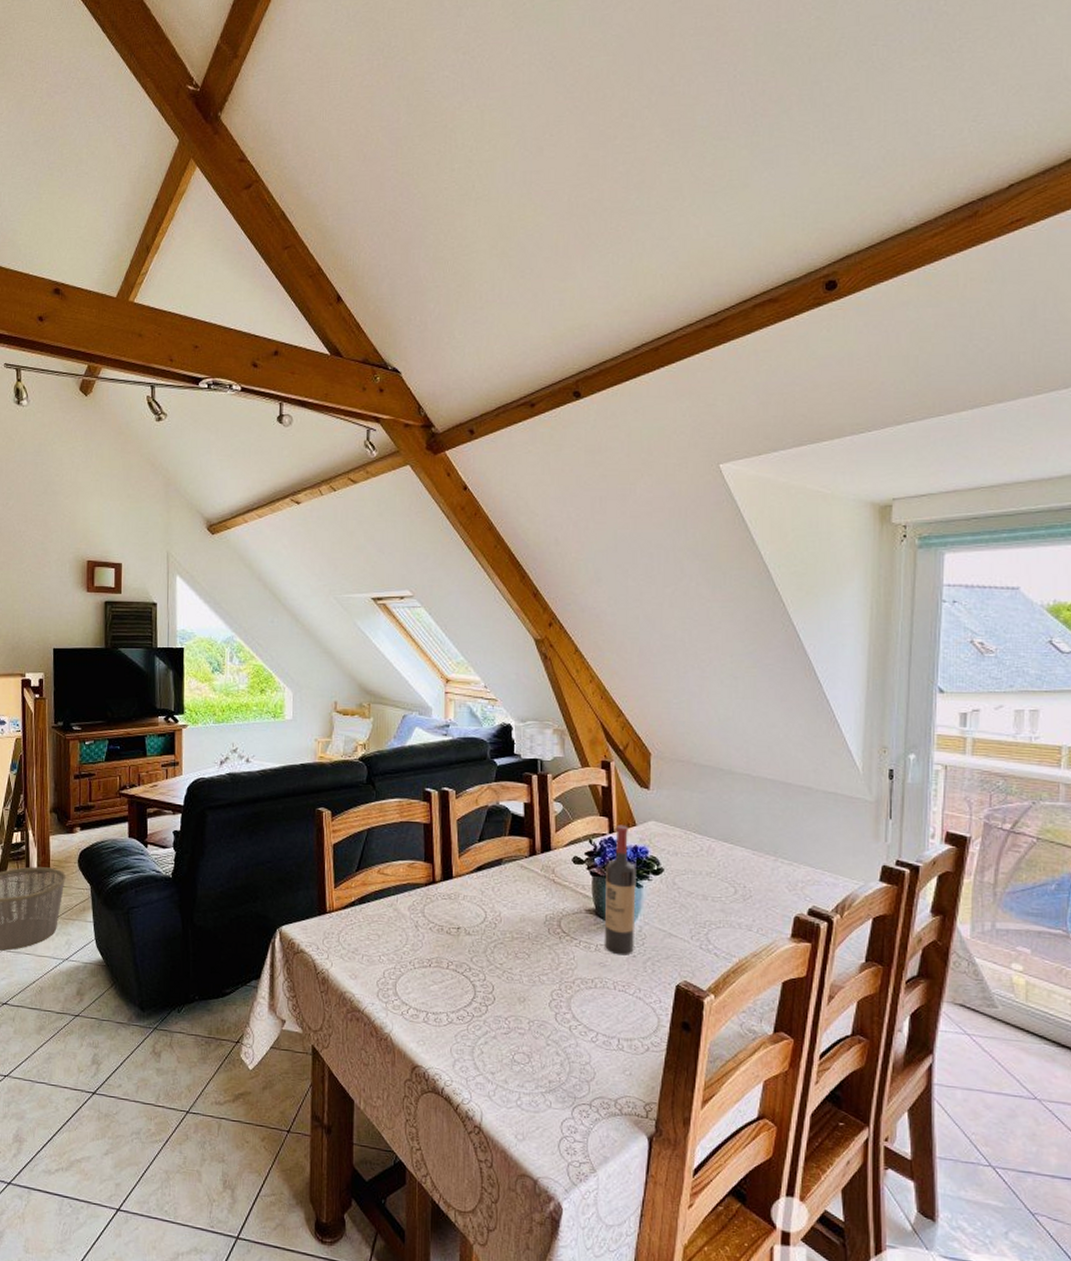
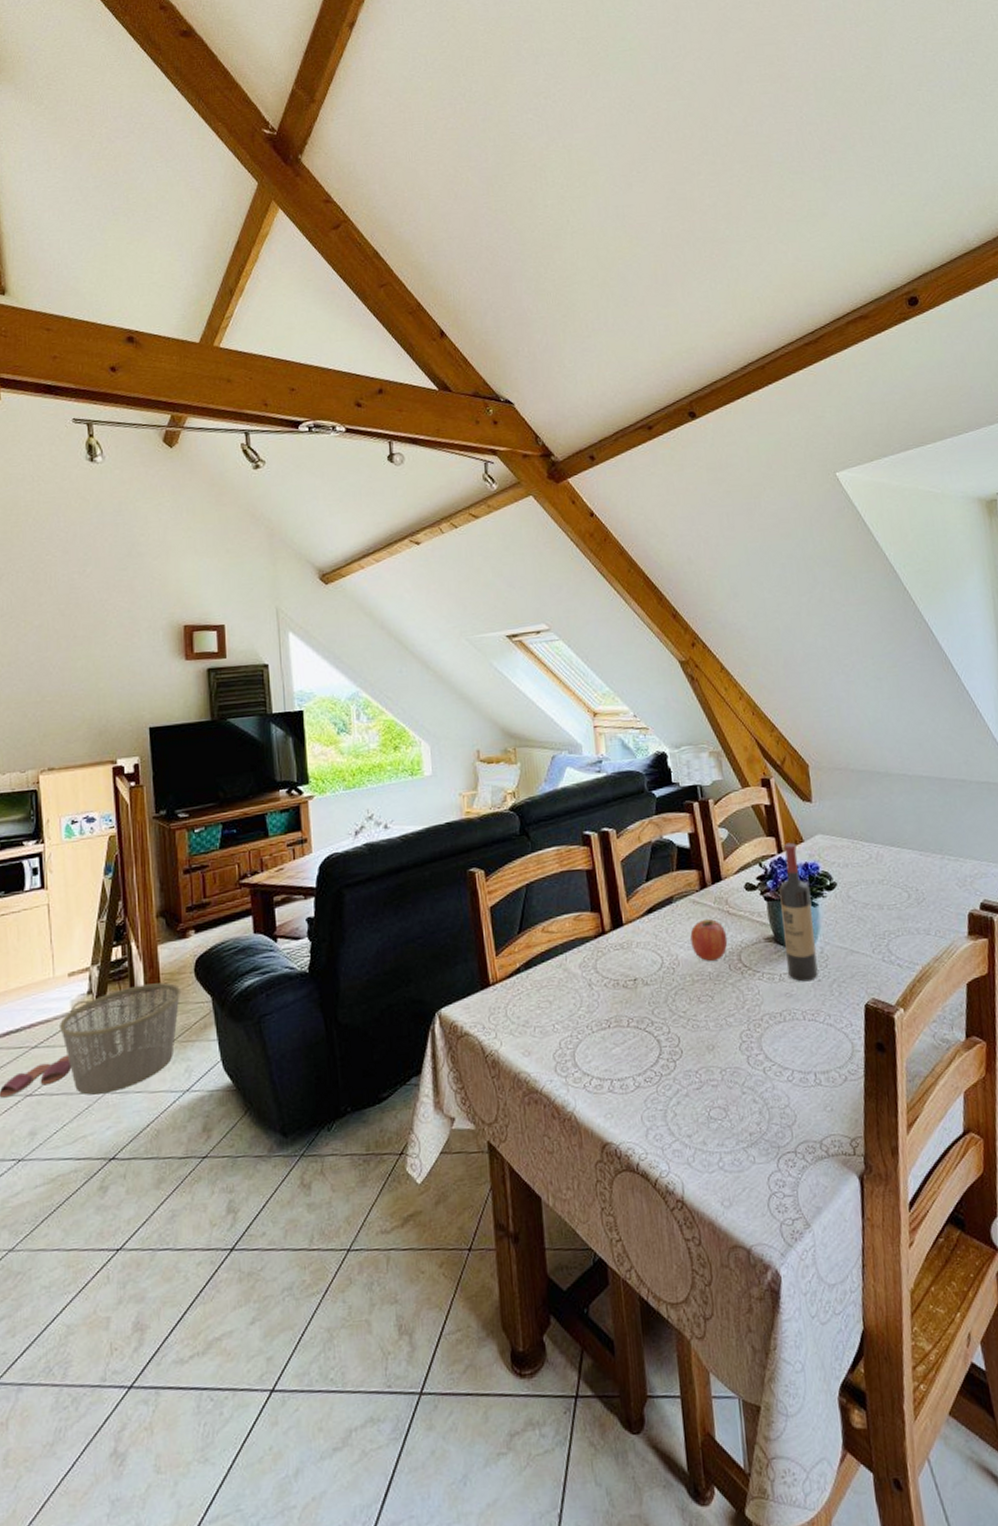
fruit: none [515,884,550,923] -> present [690,919,728,961]

